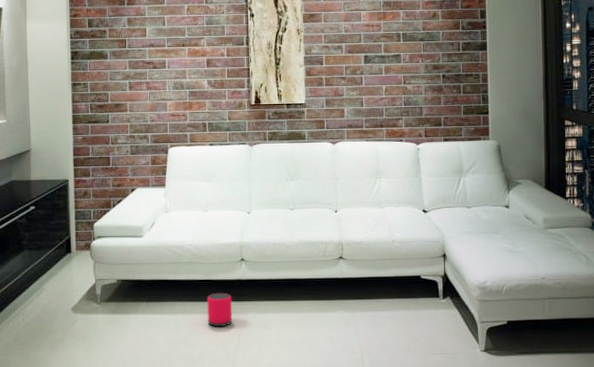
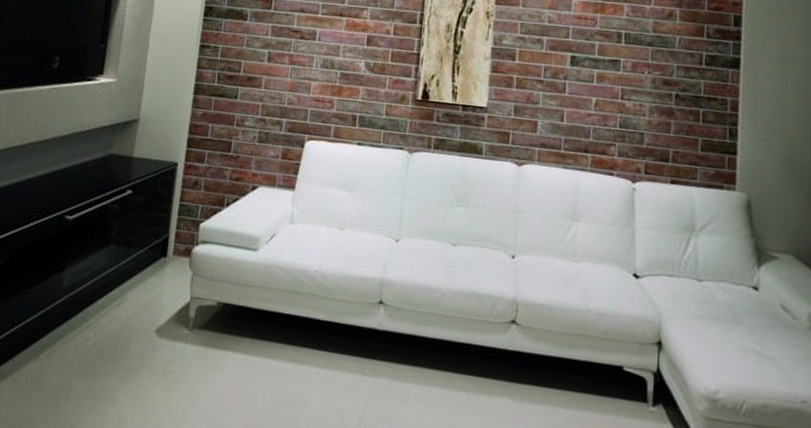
speaker: present [207,293,233,327] -> none [324,342,361,390]

